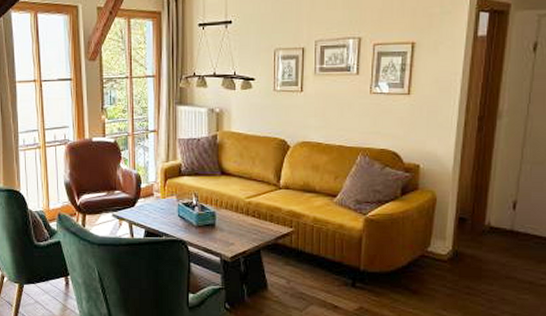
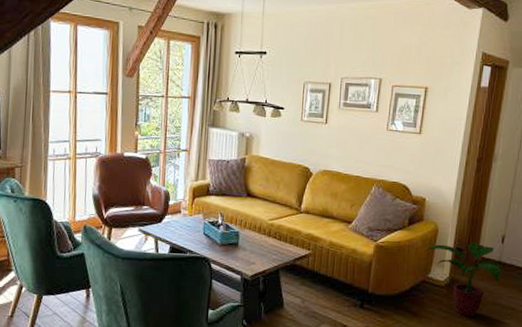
potted plant: none [421,211,522,293] -> present [424,243,508,317]

